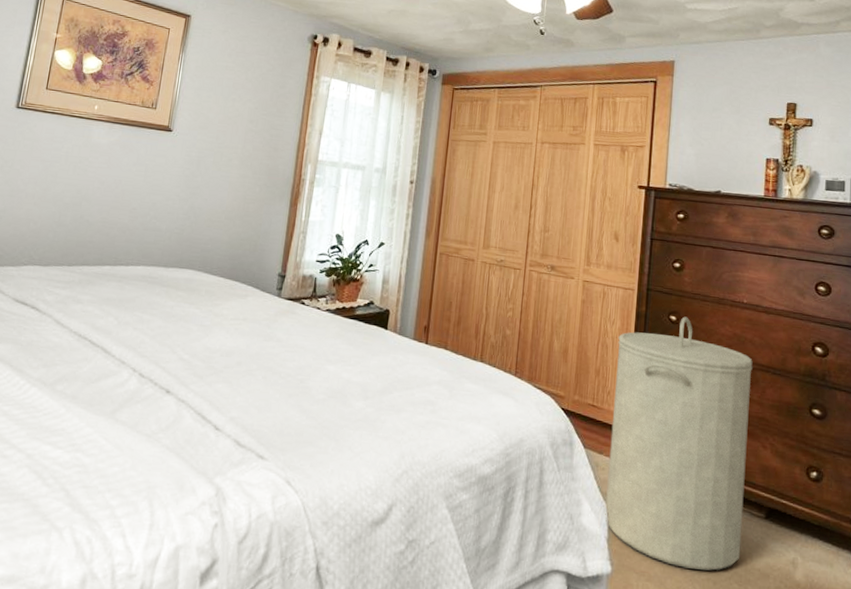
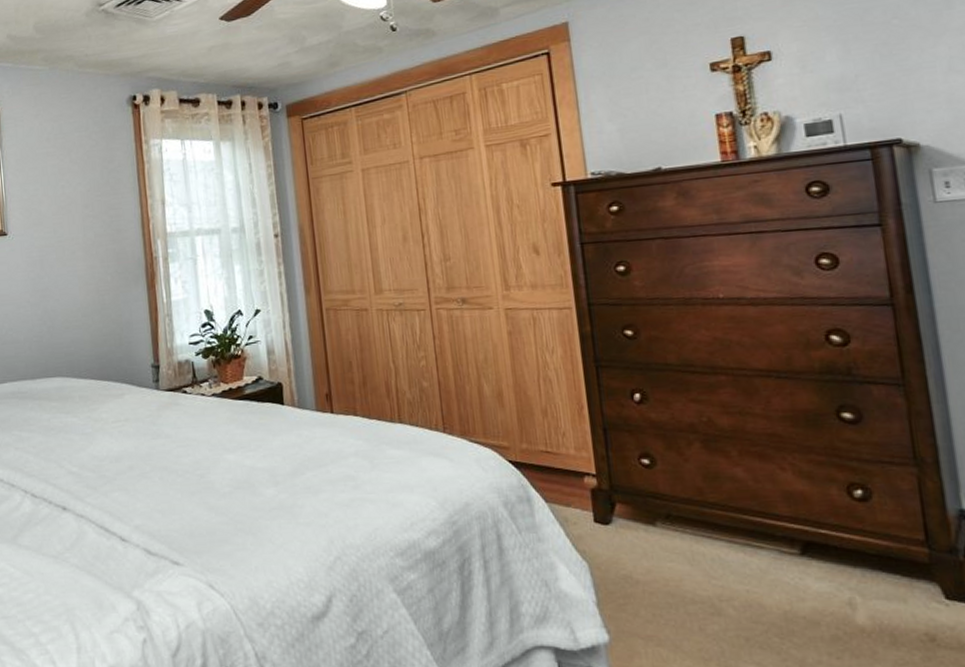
laundry hamper: present [605,316,753,571] -> none [562,328,776,626]

